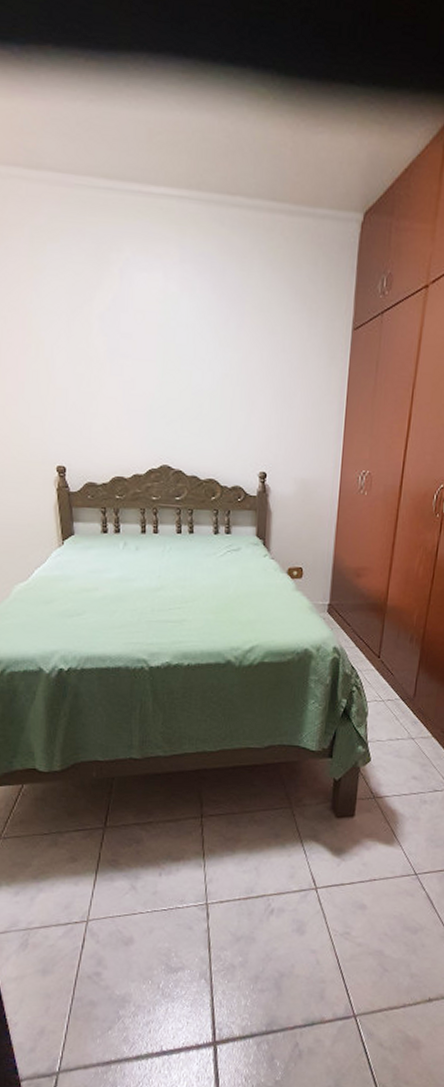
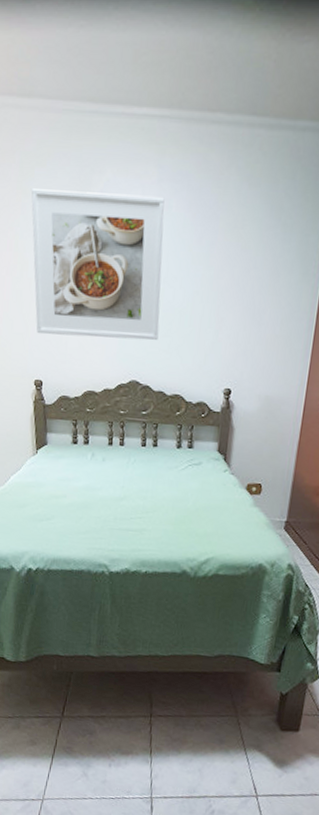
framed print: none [44,264,189,424] -> present [31,189,165,341]

